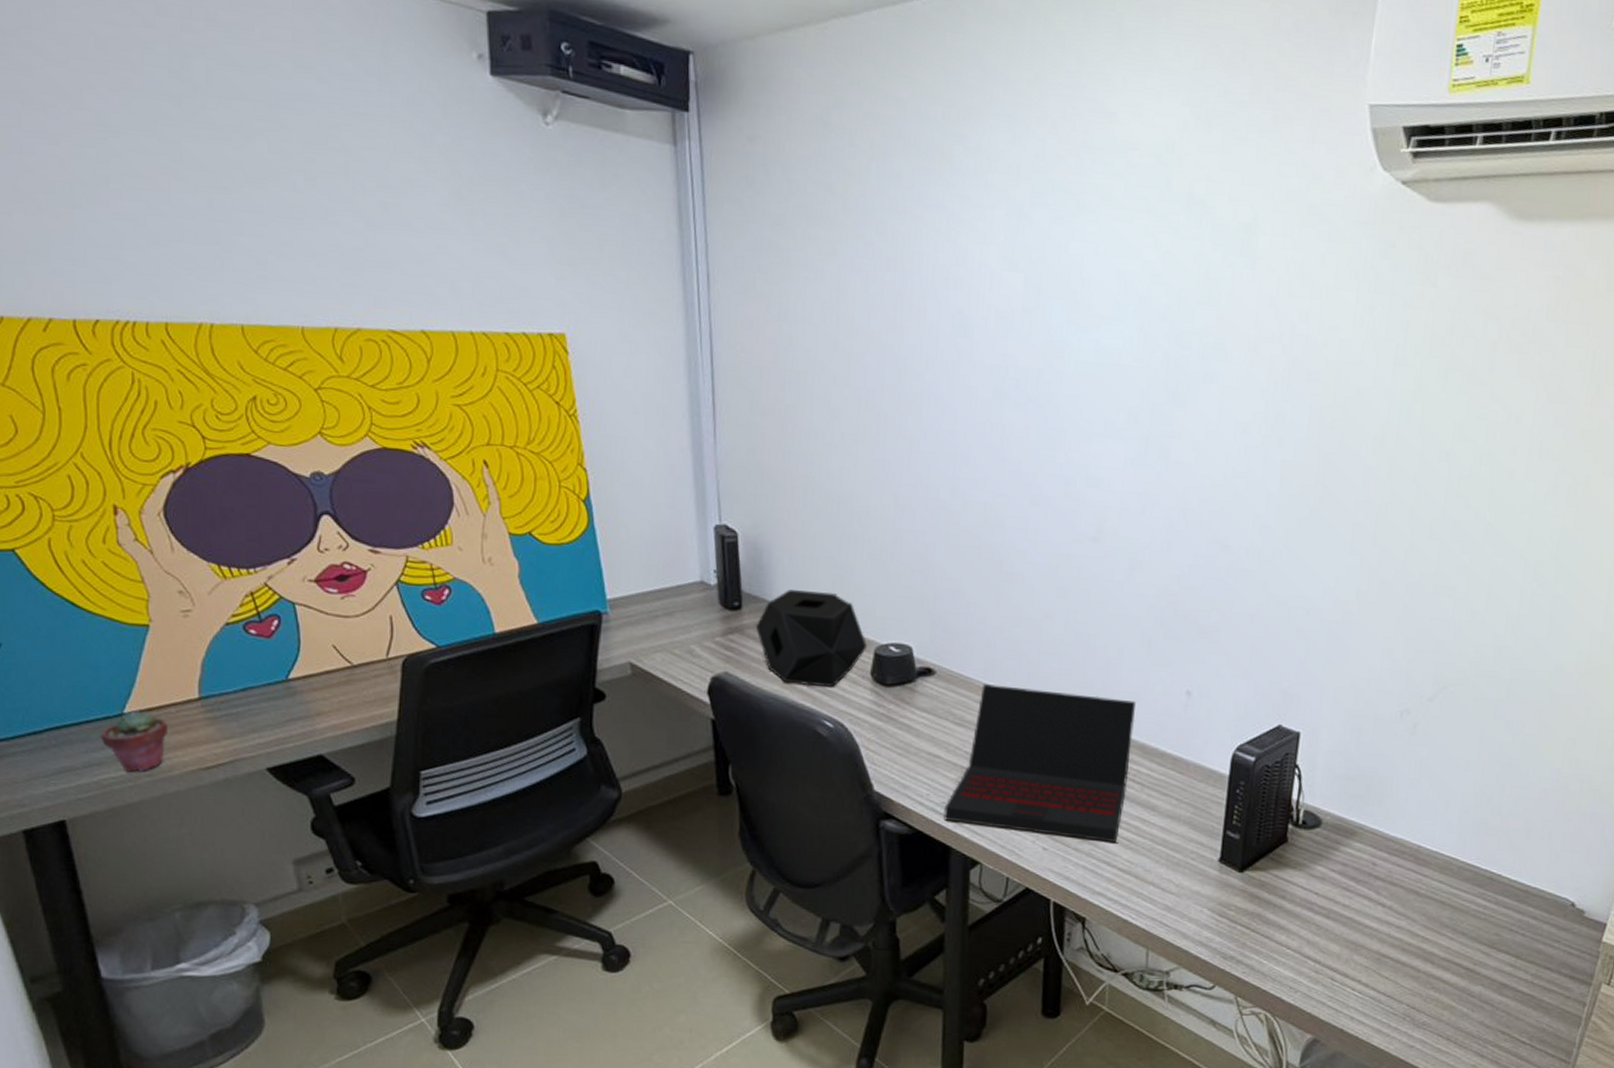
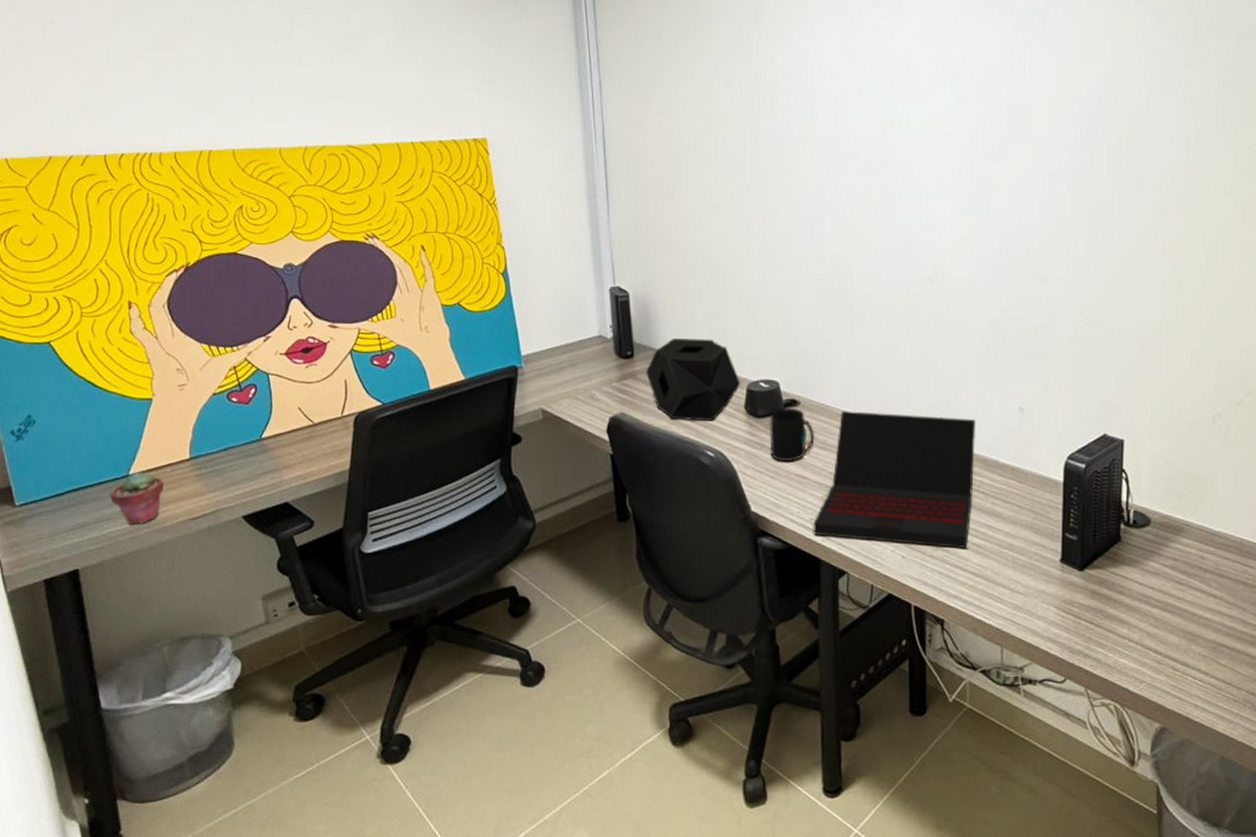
mug: none [898,677,952,738] -> present [769,408,815,462]

